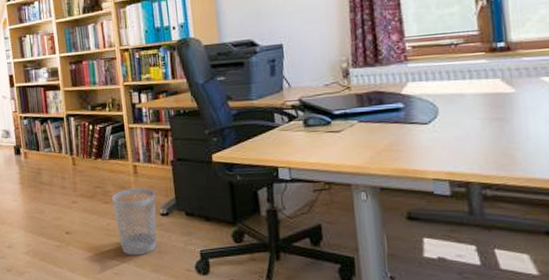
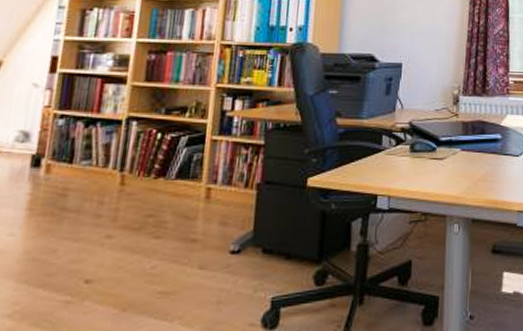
wastebasket: present [112,188,157,255] -> none [165,218,229,310]

